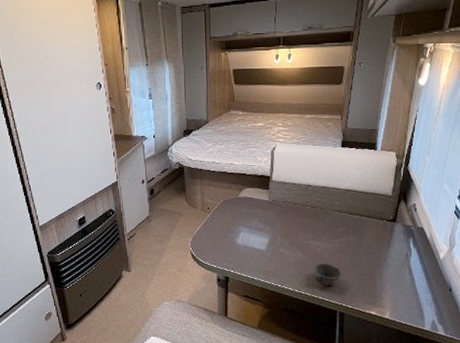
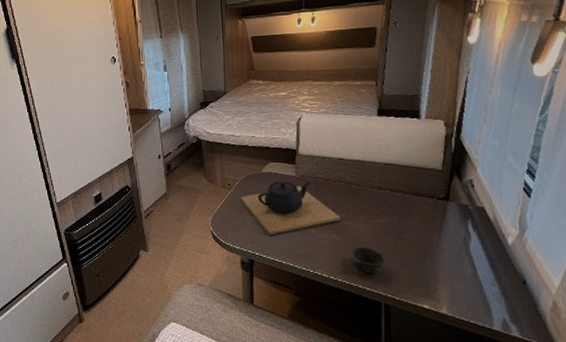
teapot: none [218,205,306,255] -> present [240,181,340,235]

